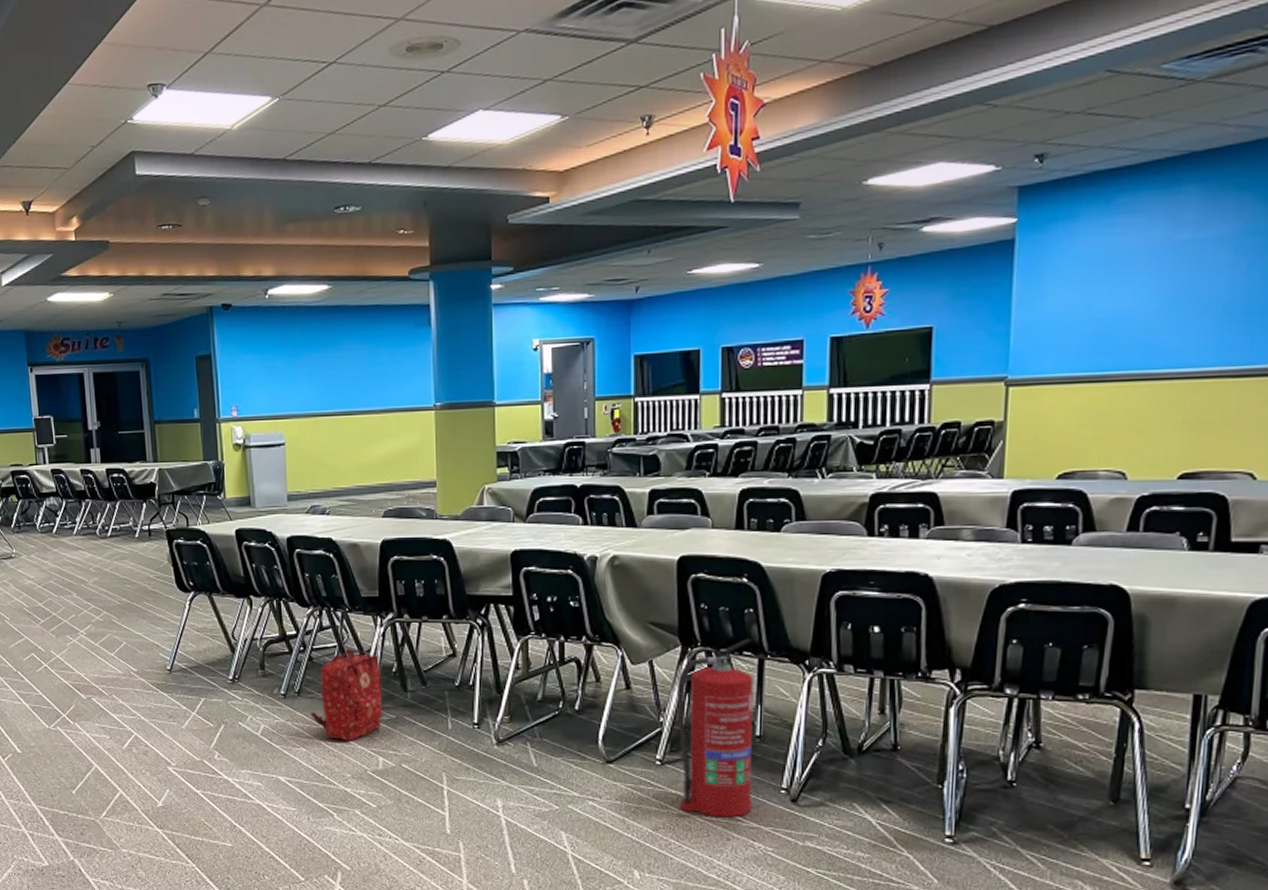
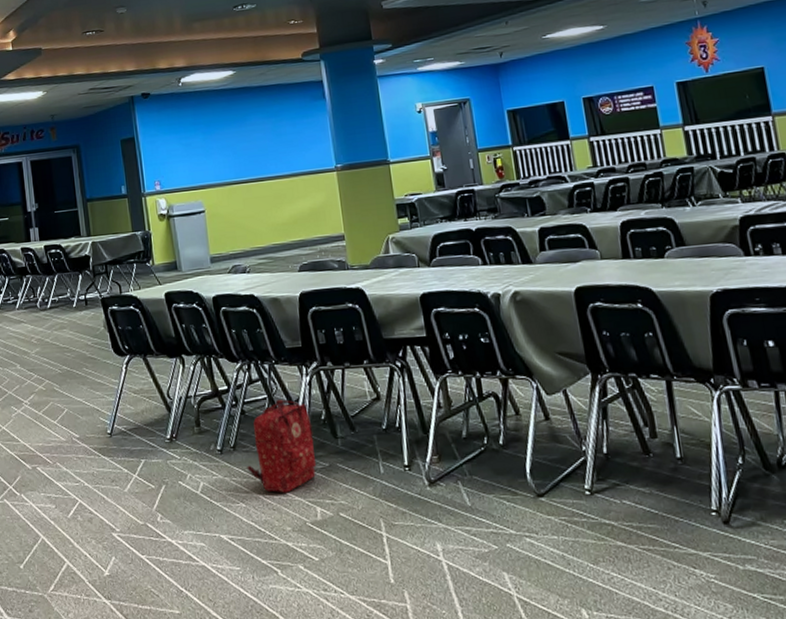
fire extinguisher: present [677,638,758,818] -> none [593,361,686,546]

